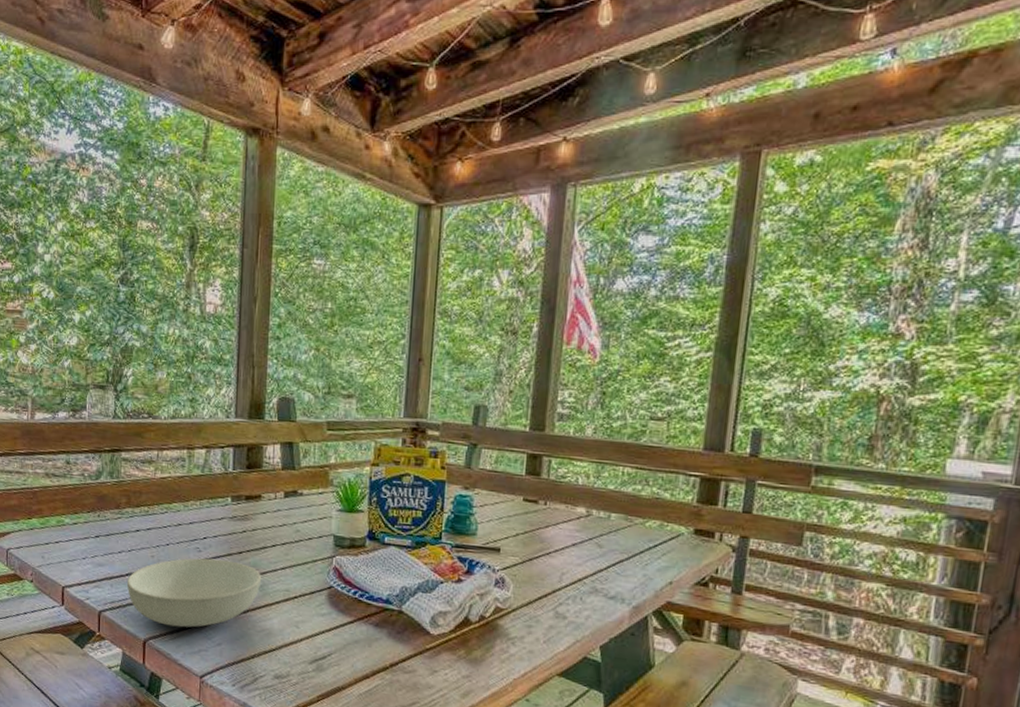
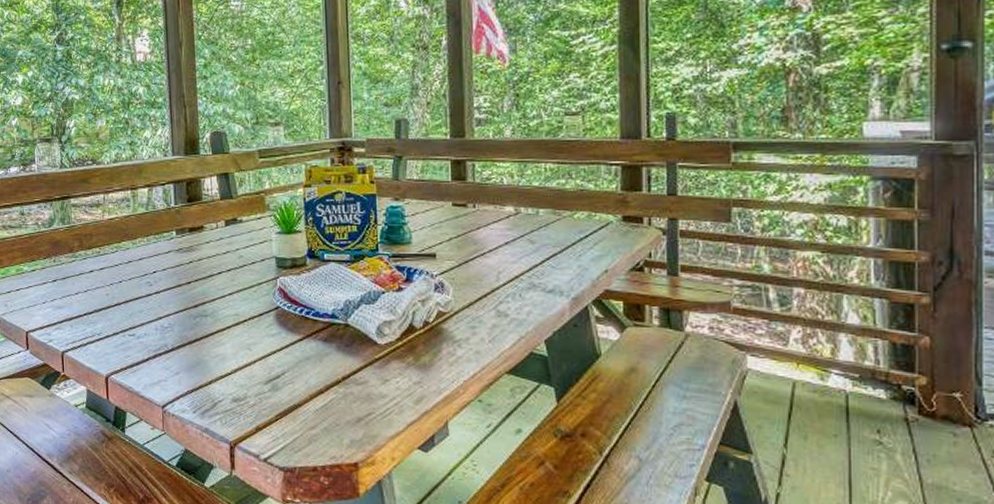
serving bowl: present [126,558,262,628] -> none [85,291,212,360]

